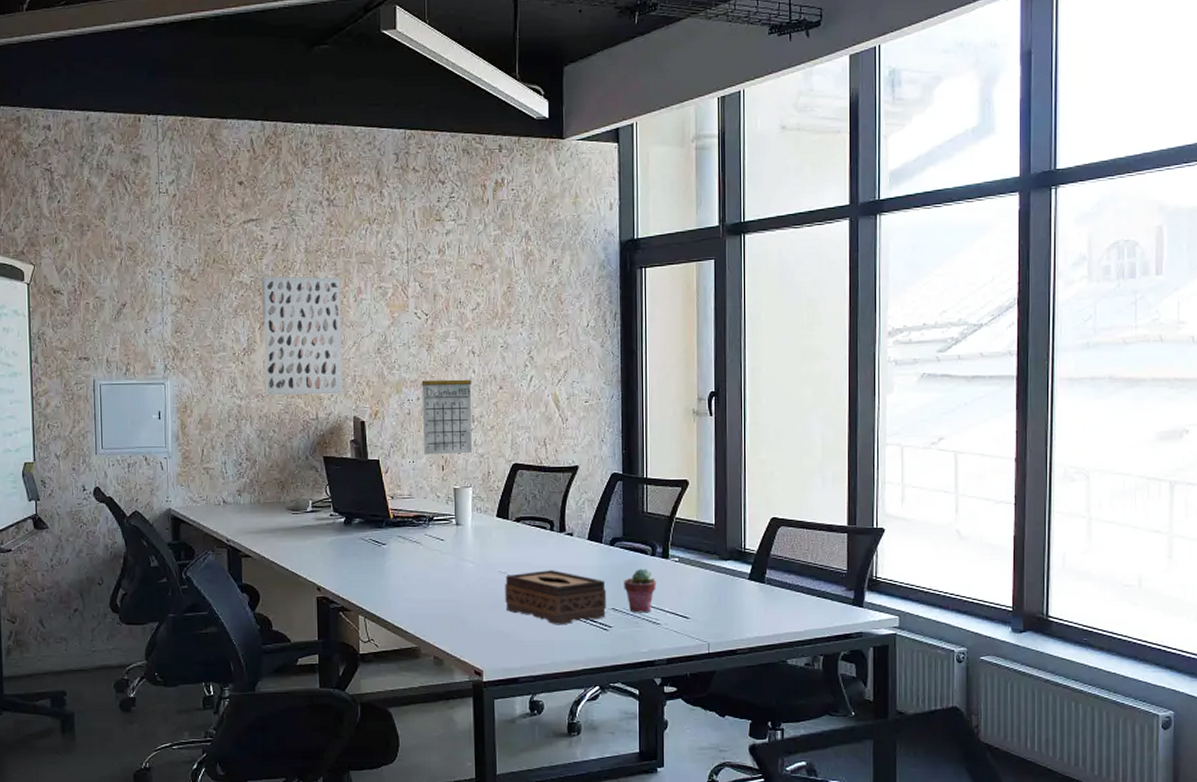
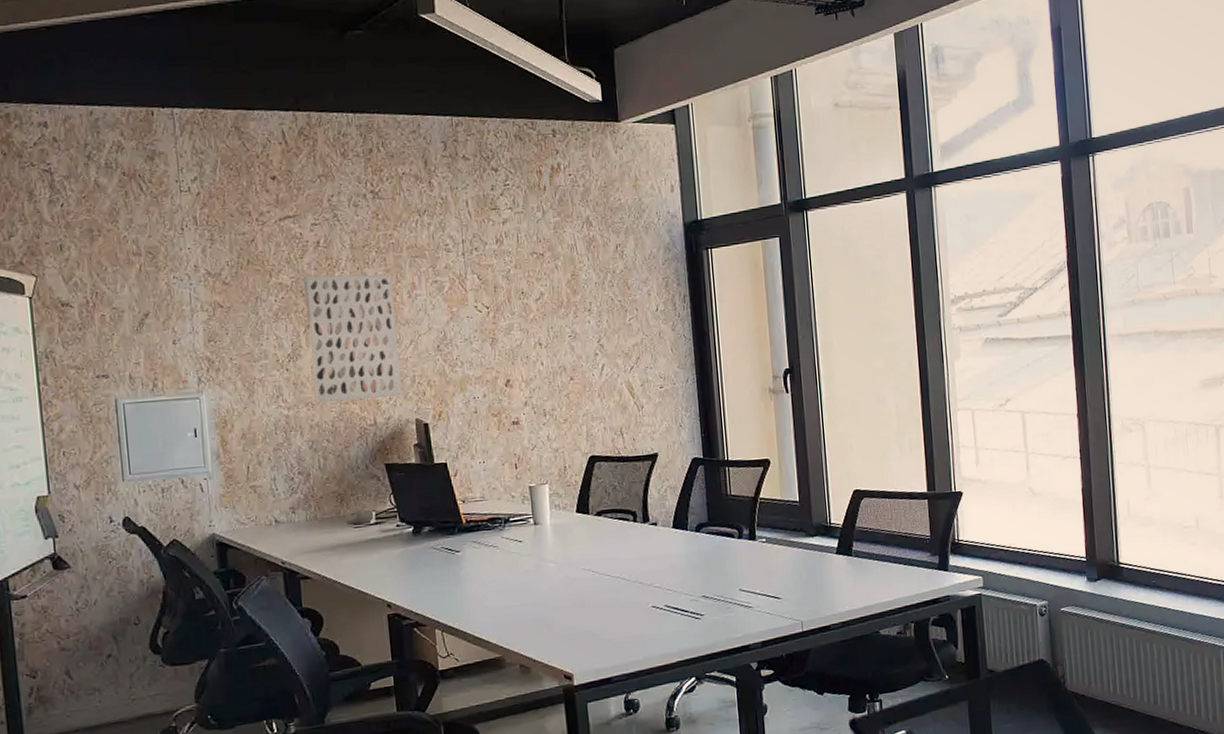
calendar: present [421,364,472,455] -> none [487,358,545,454]
tissue box: present [505,570,607,625] -> none [590,562,697,619]
potted succulent: present [624,568,656,613] -> none [712,552,746,598]

